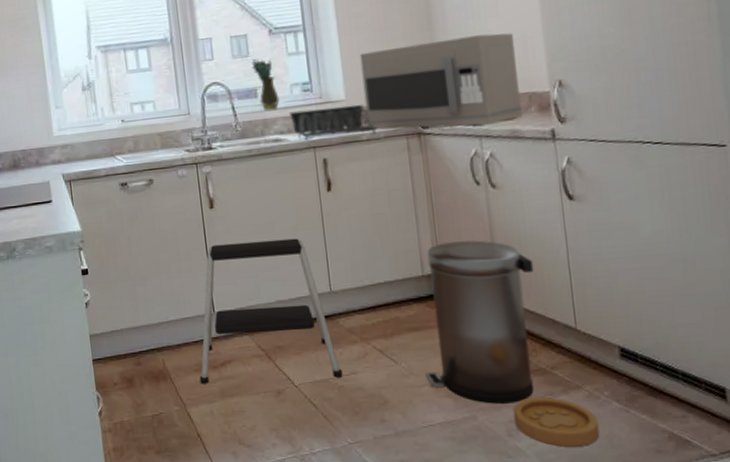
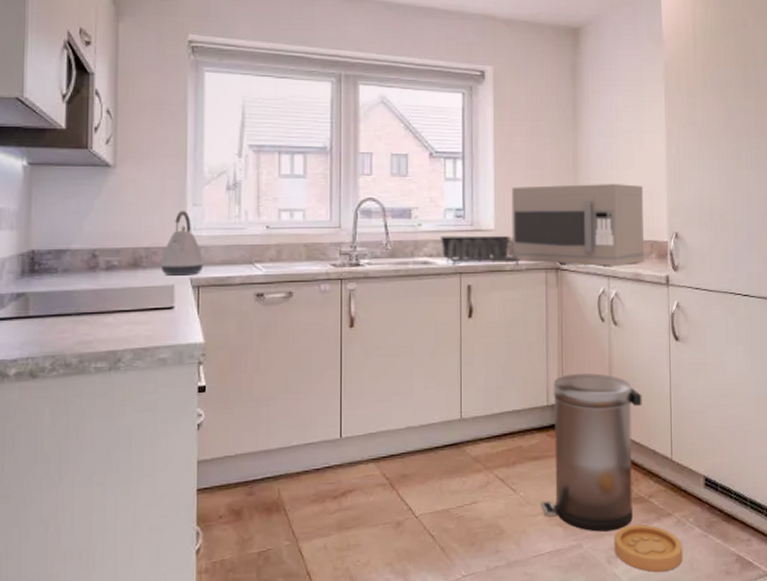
kettle: none [34,114,72,173] -> present [159,211,204,276]
step stool: present [199,238,343,384] -> none [317,363,464,516]
vase: present [251,59,280,112] -> none [409,180,433,233]

